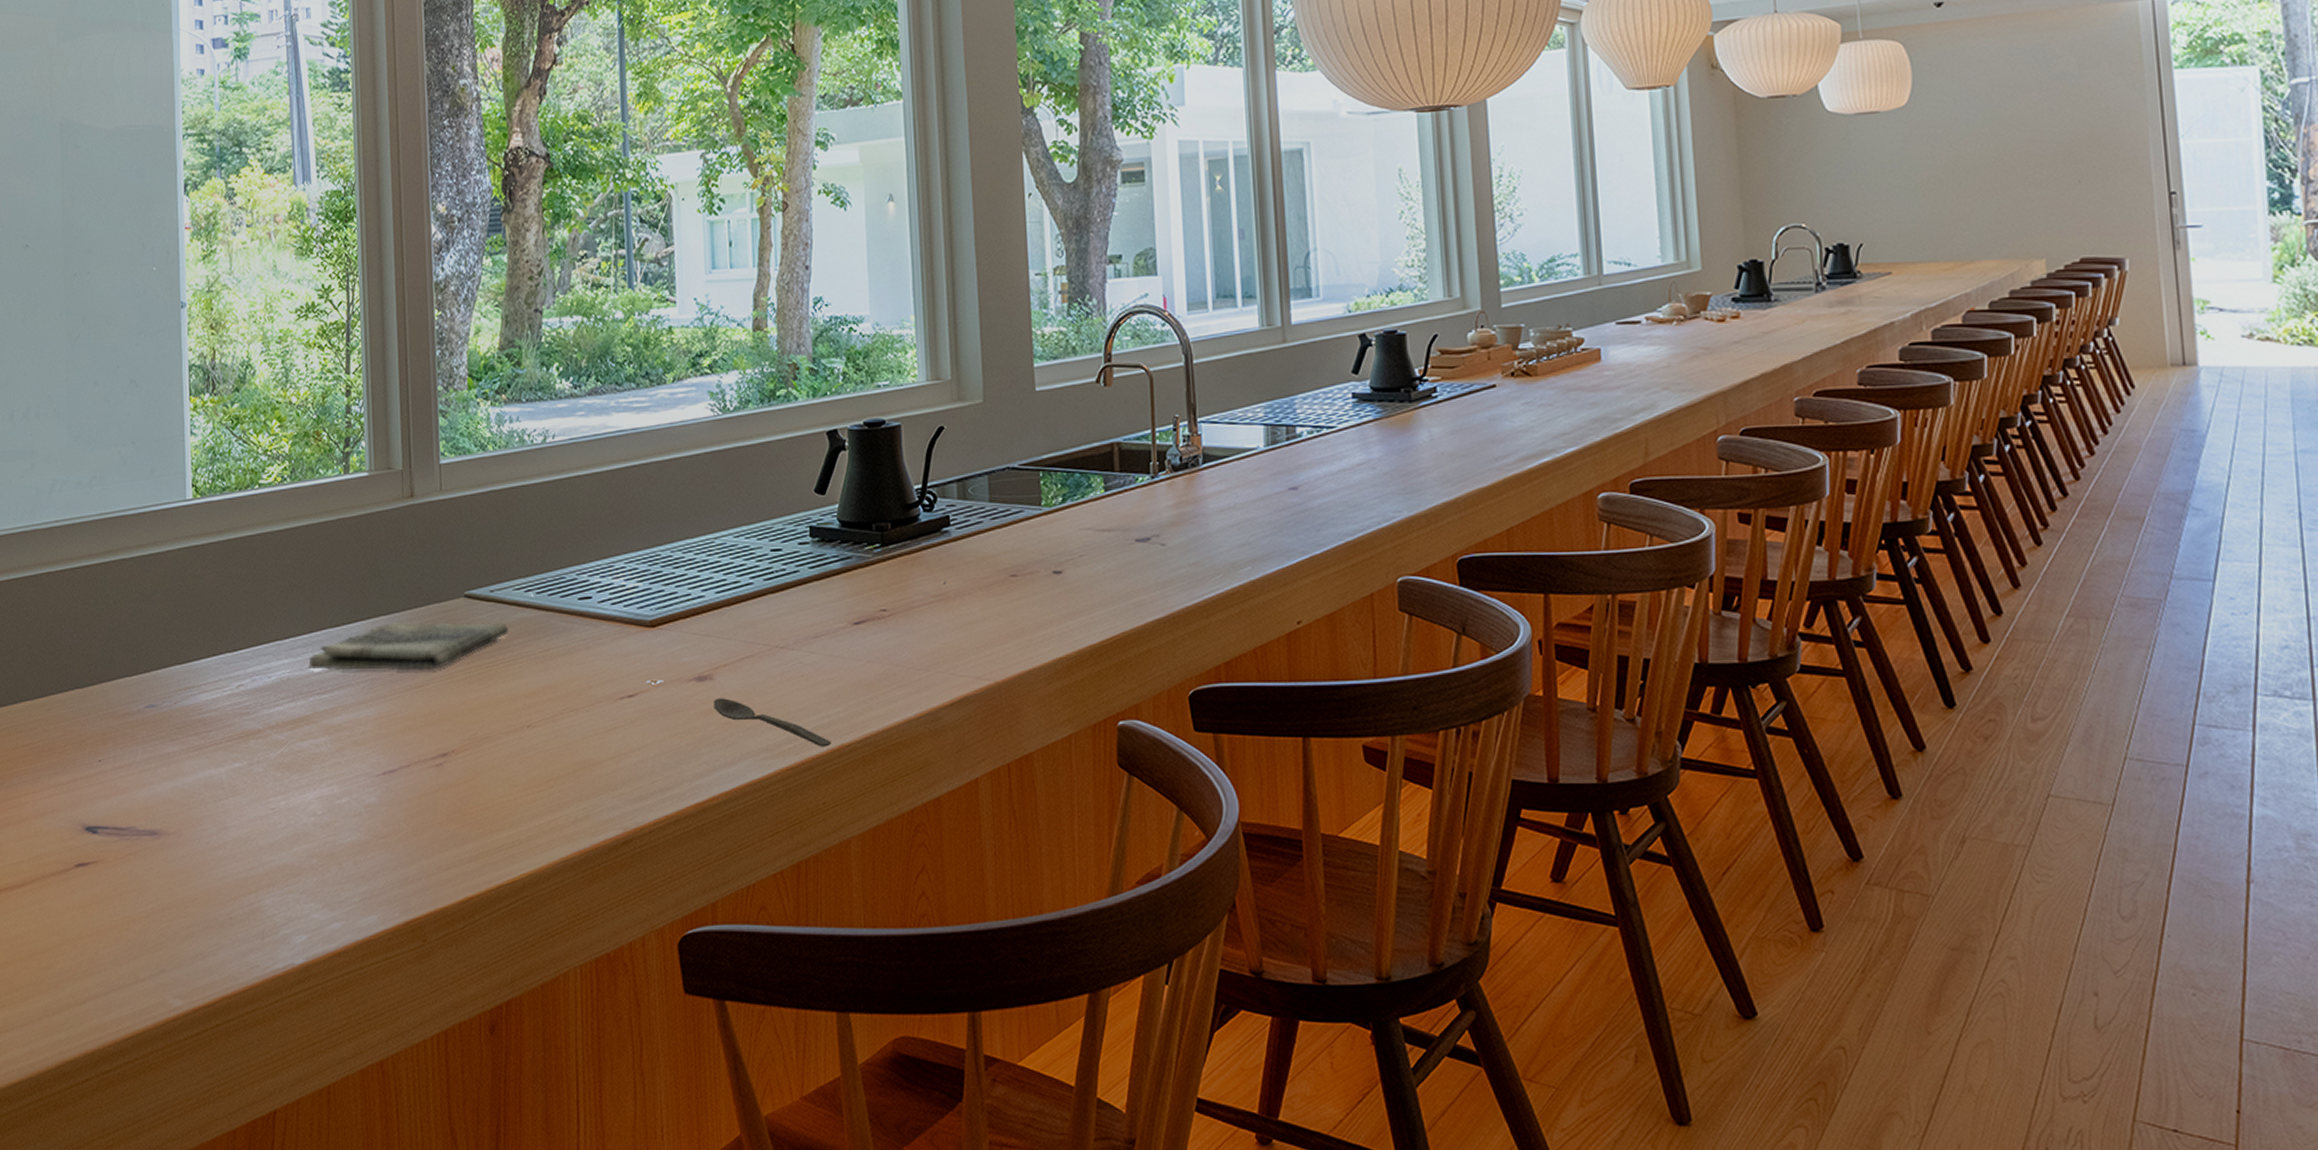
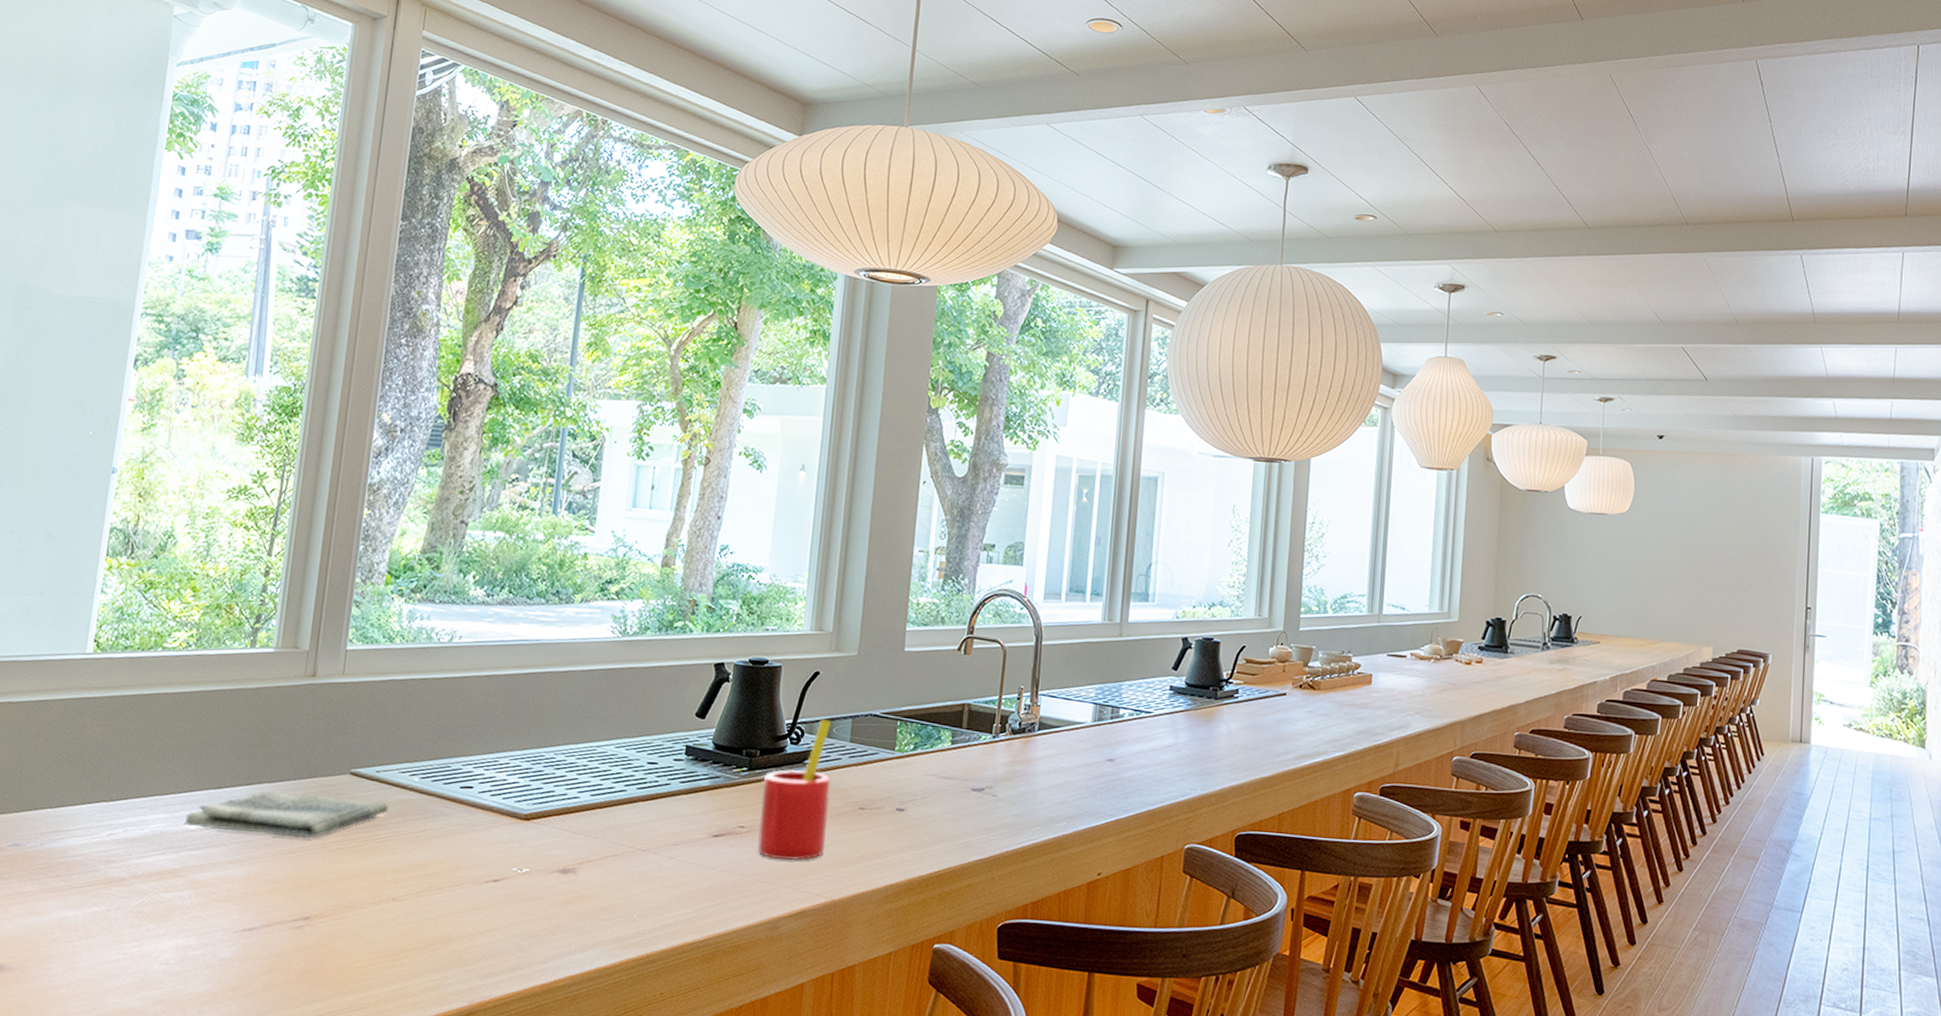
spoon: present [713,698,832,747] -> none [572,890,677,944]
straw: none [899,478,979,642] -> present [757,718,831,860]

